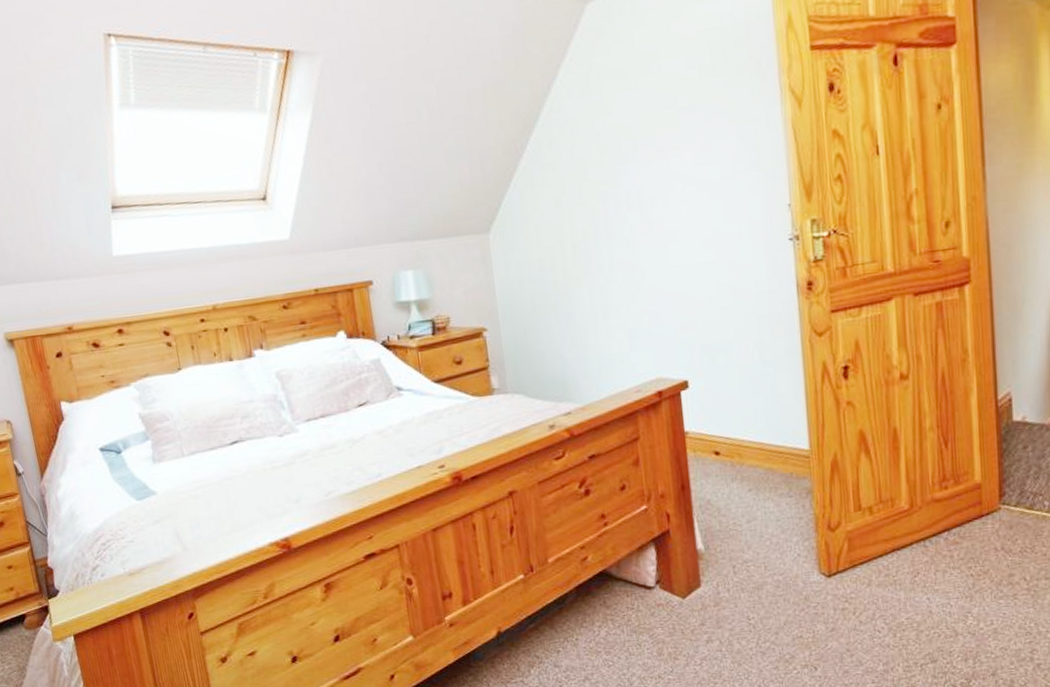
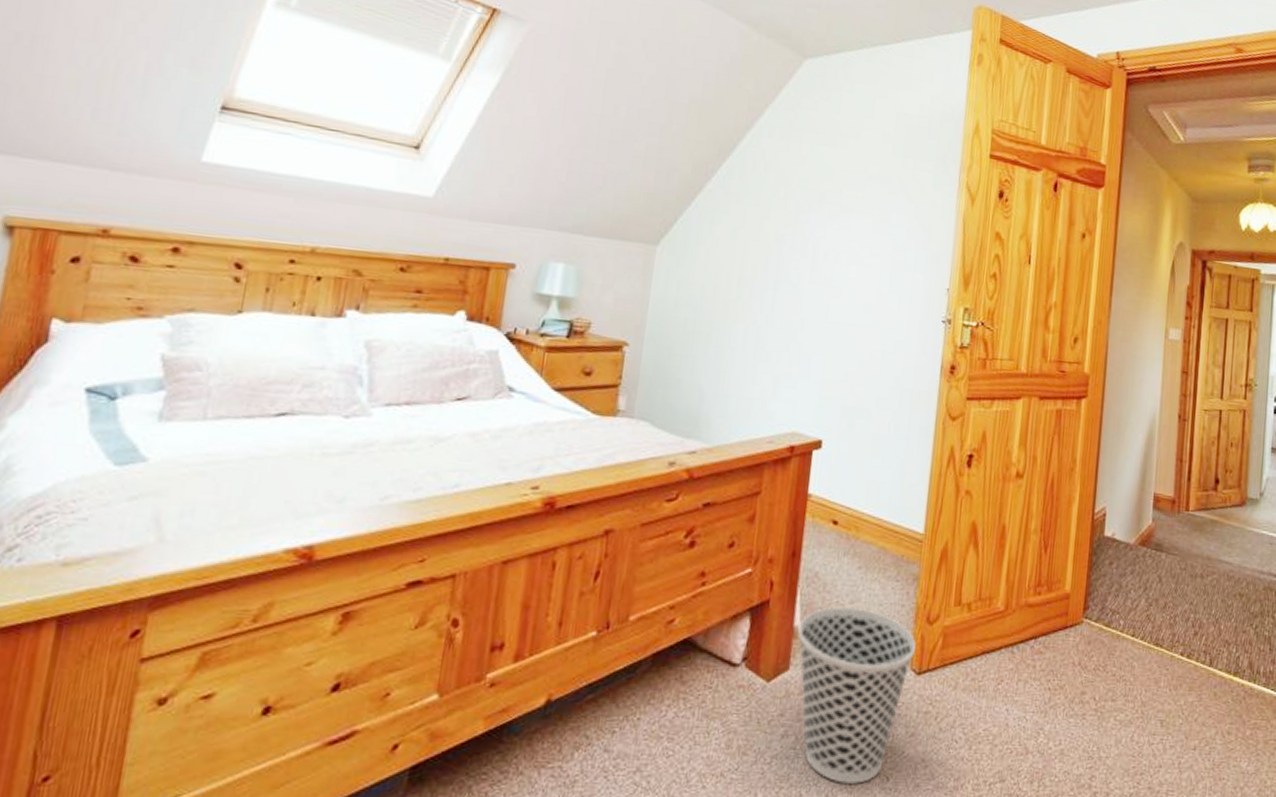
wastebasket: none [701,525,821,676] -> present [798,607,916,785]

